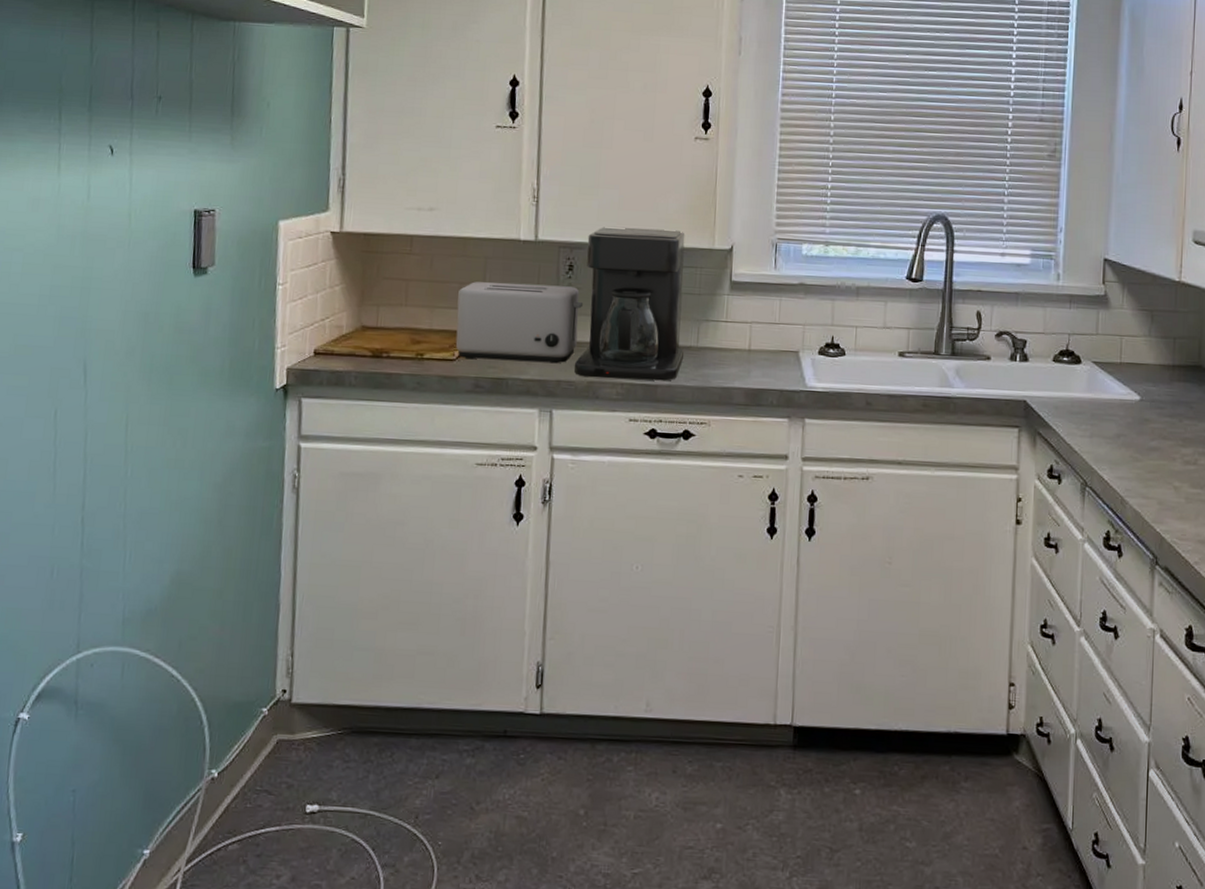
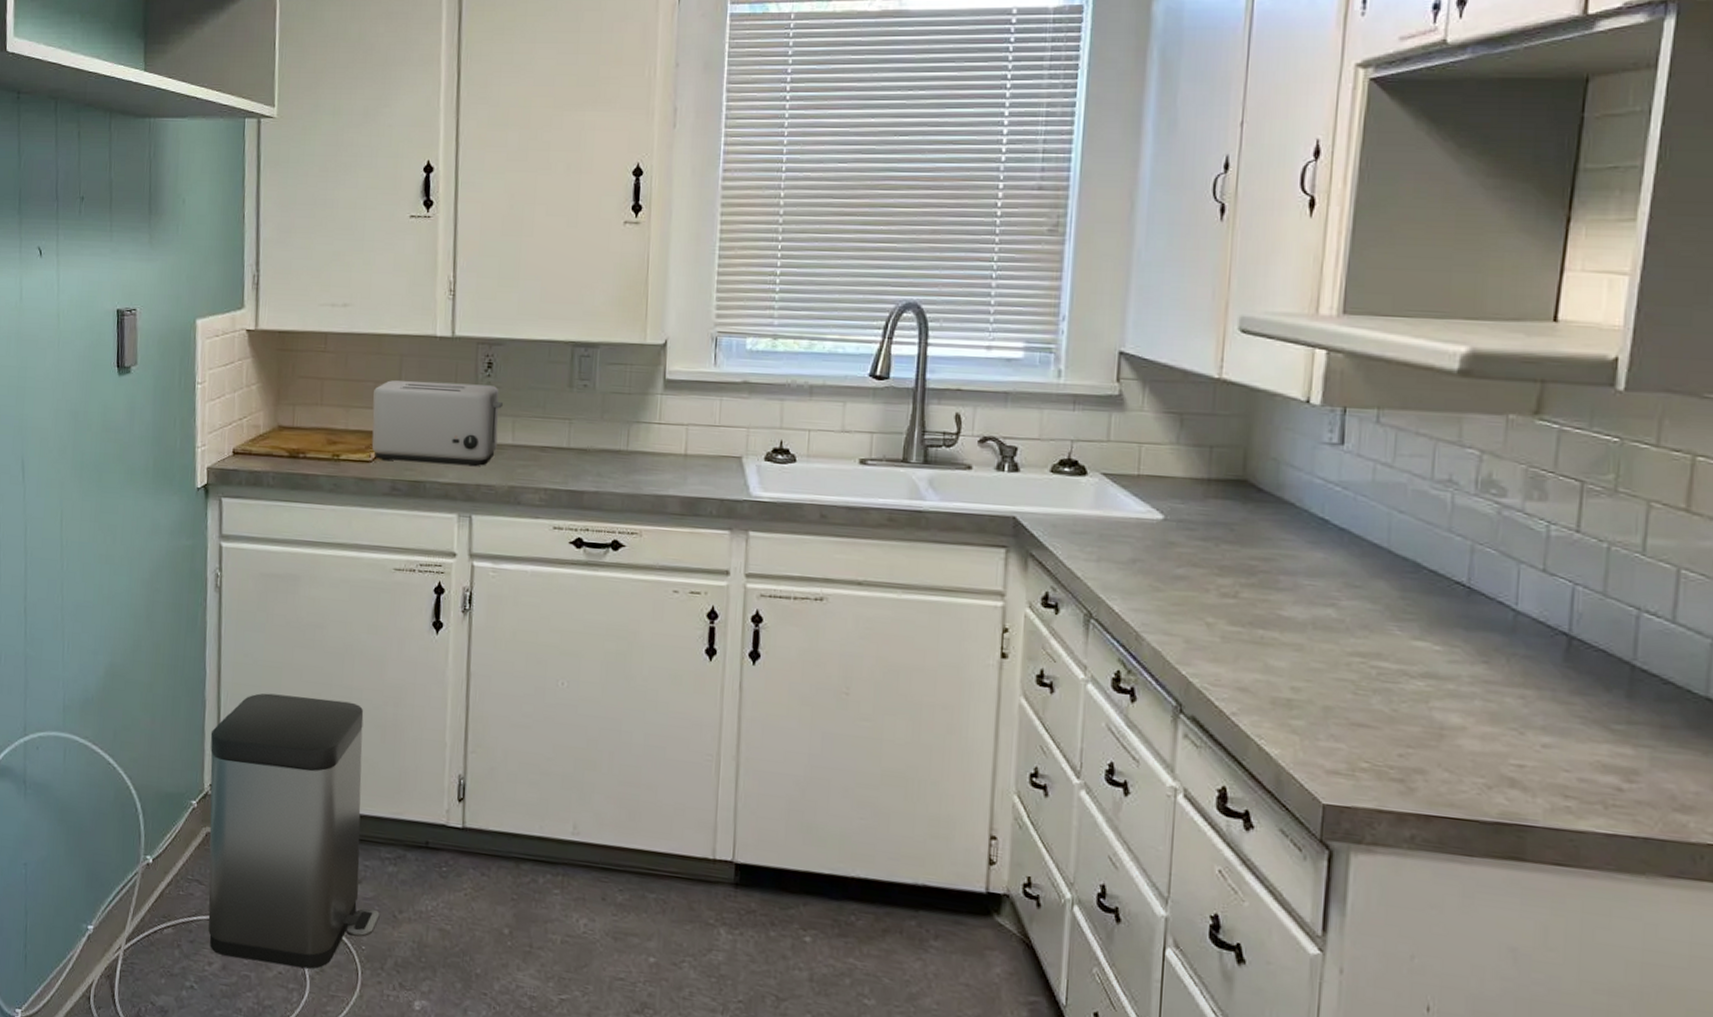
pedal bin: none [277,593,458,871] -> present [208,693,381,969]
coffee maker: present [574,226,685,381] -> none [494,320,614,487]

